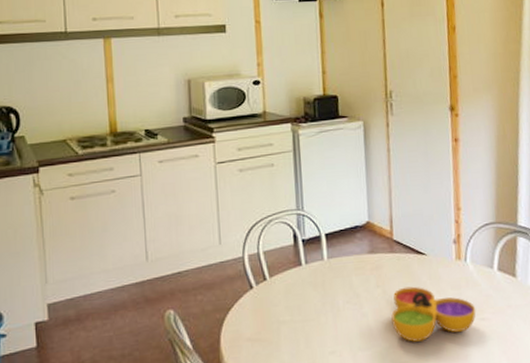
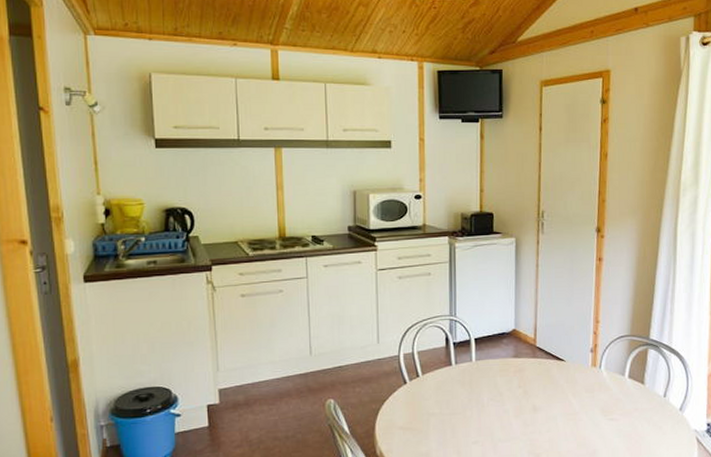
decorative bowl: present [391,286,476,342] -> none [530,388,606,436]

